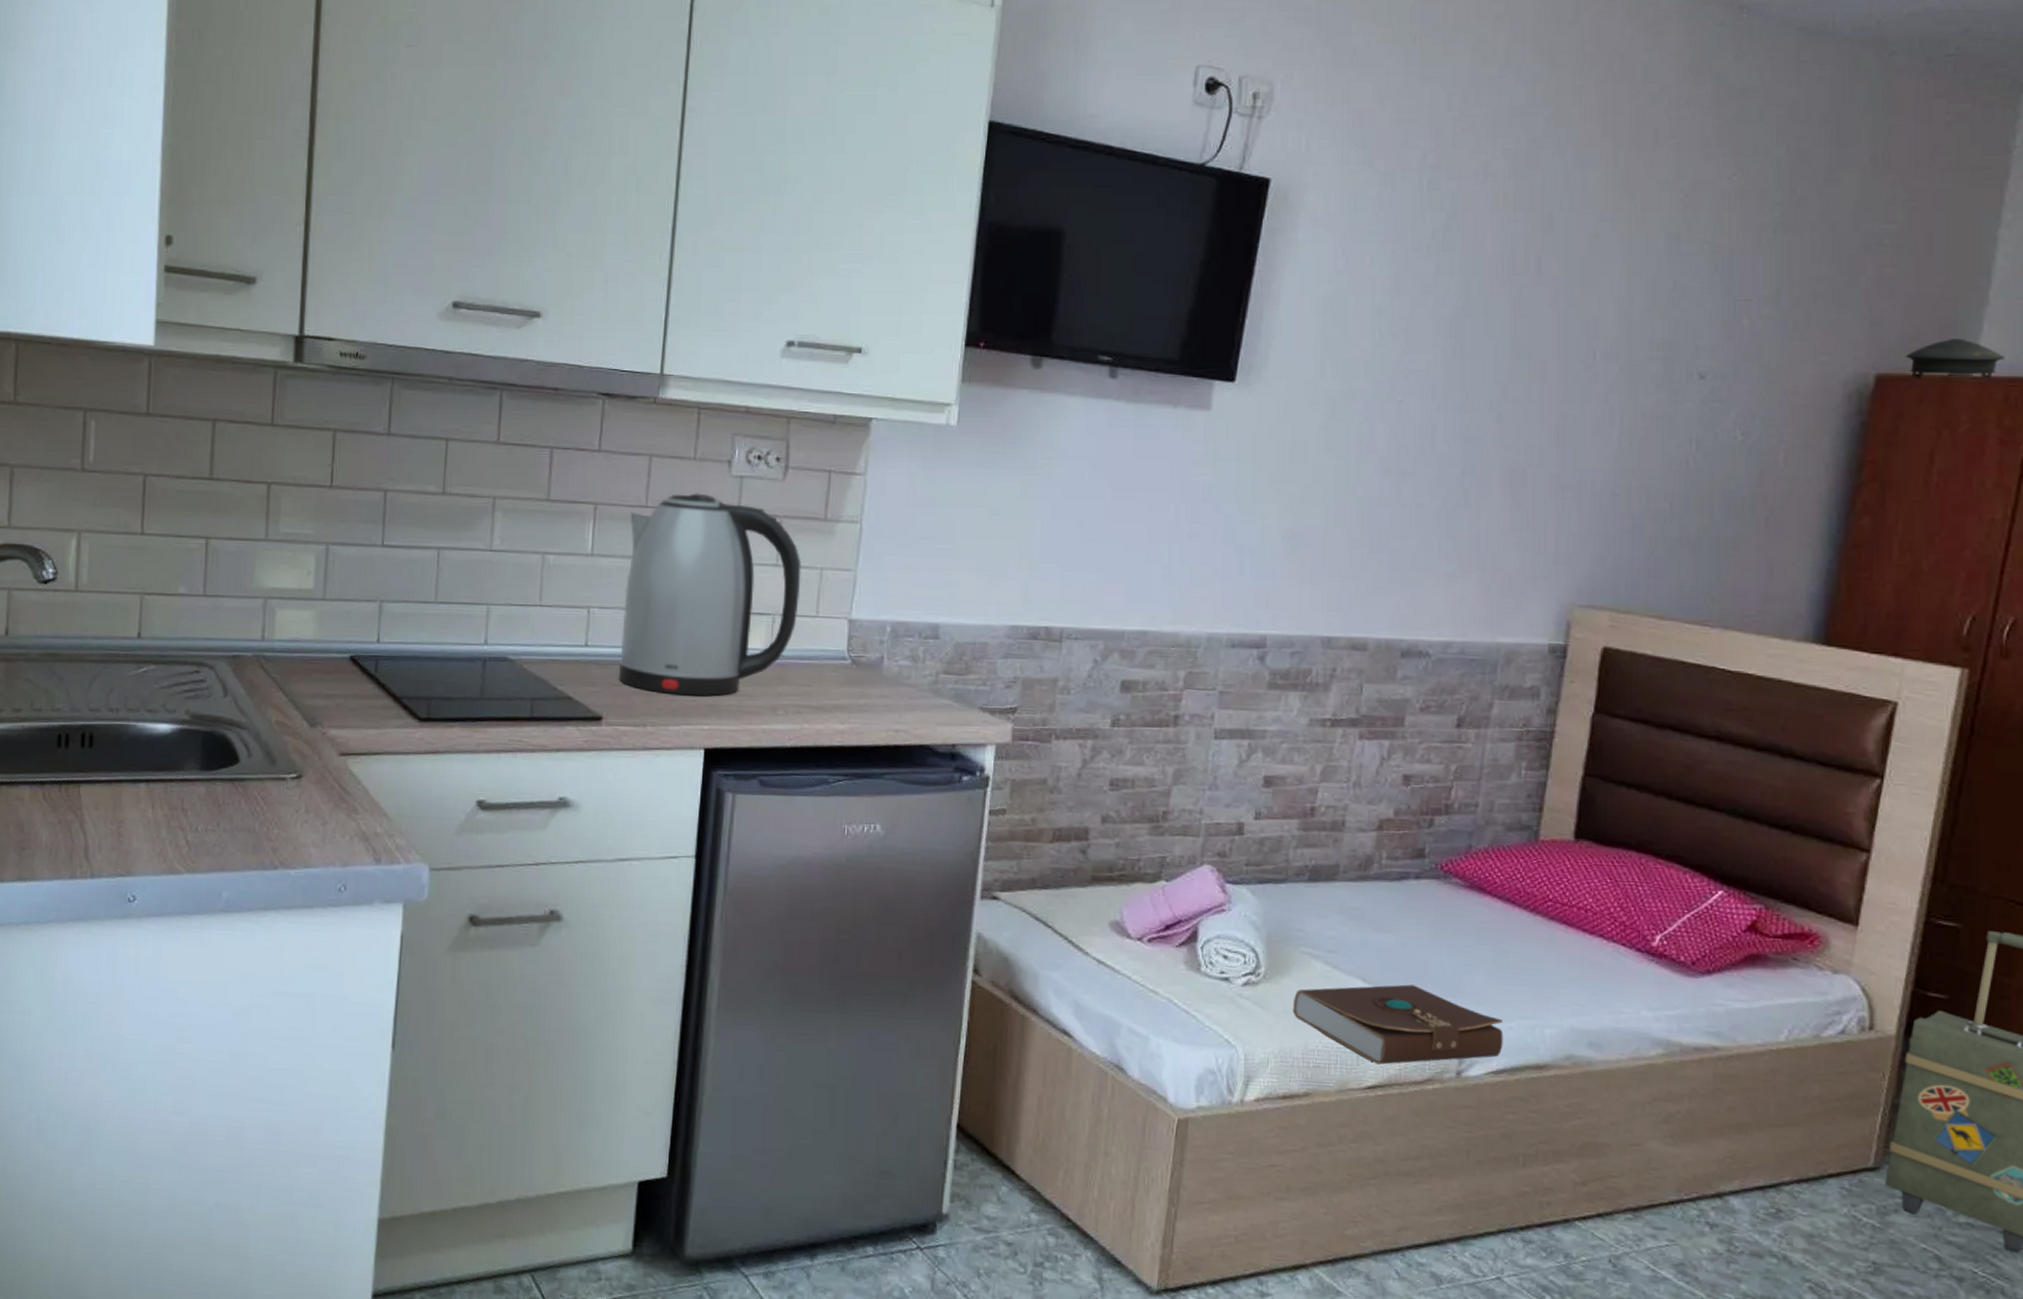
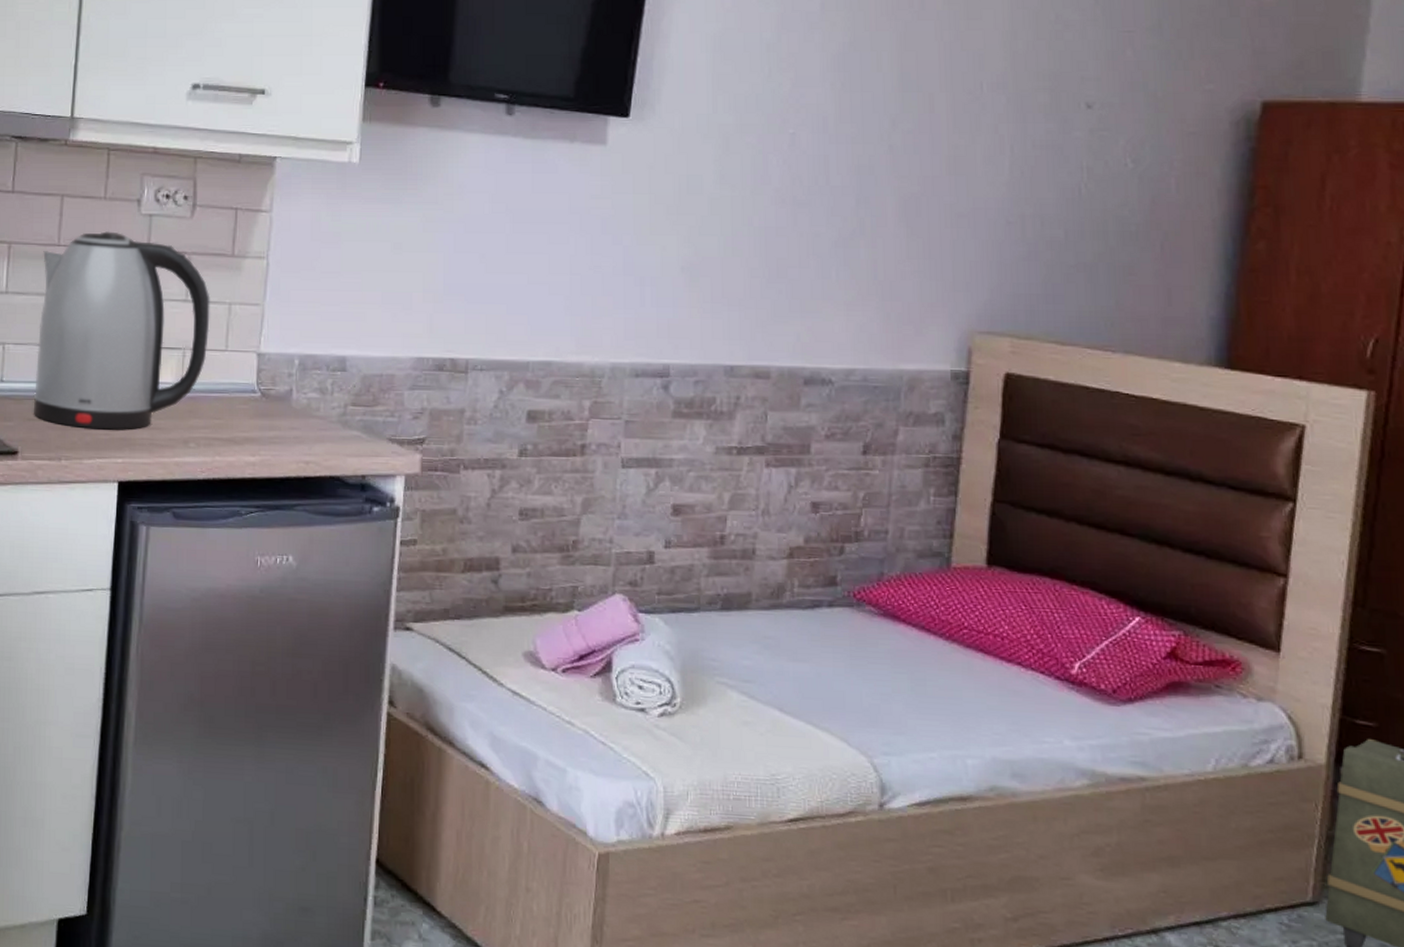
book: present [1294,984,1504,1065] -> none [711,714,925,797]
decorative box: present [1905,339,2005,378] -> none [1290,66,1390,105]

